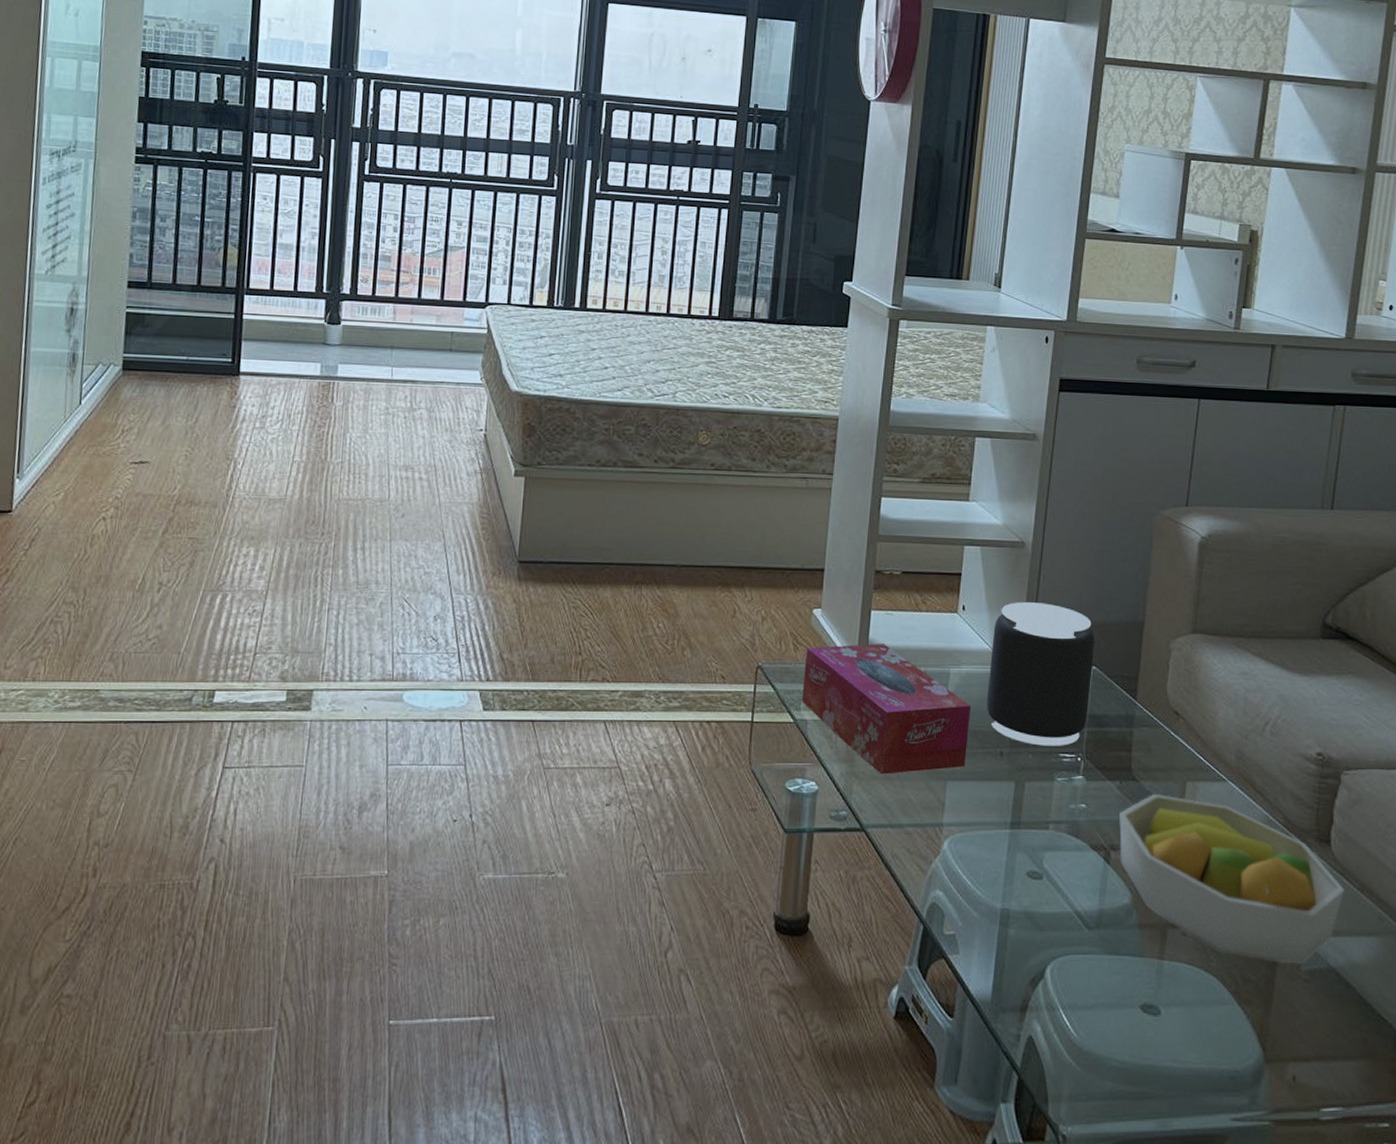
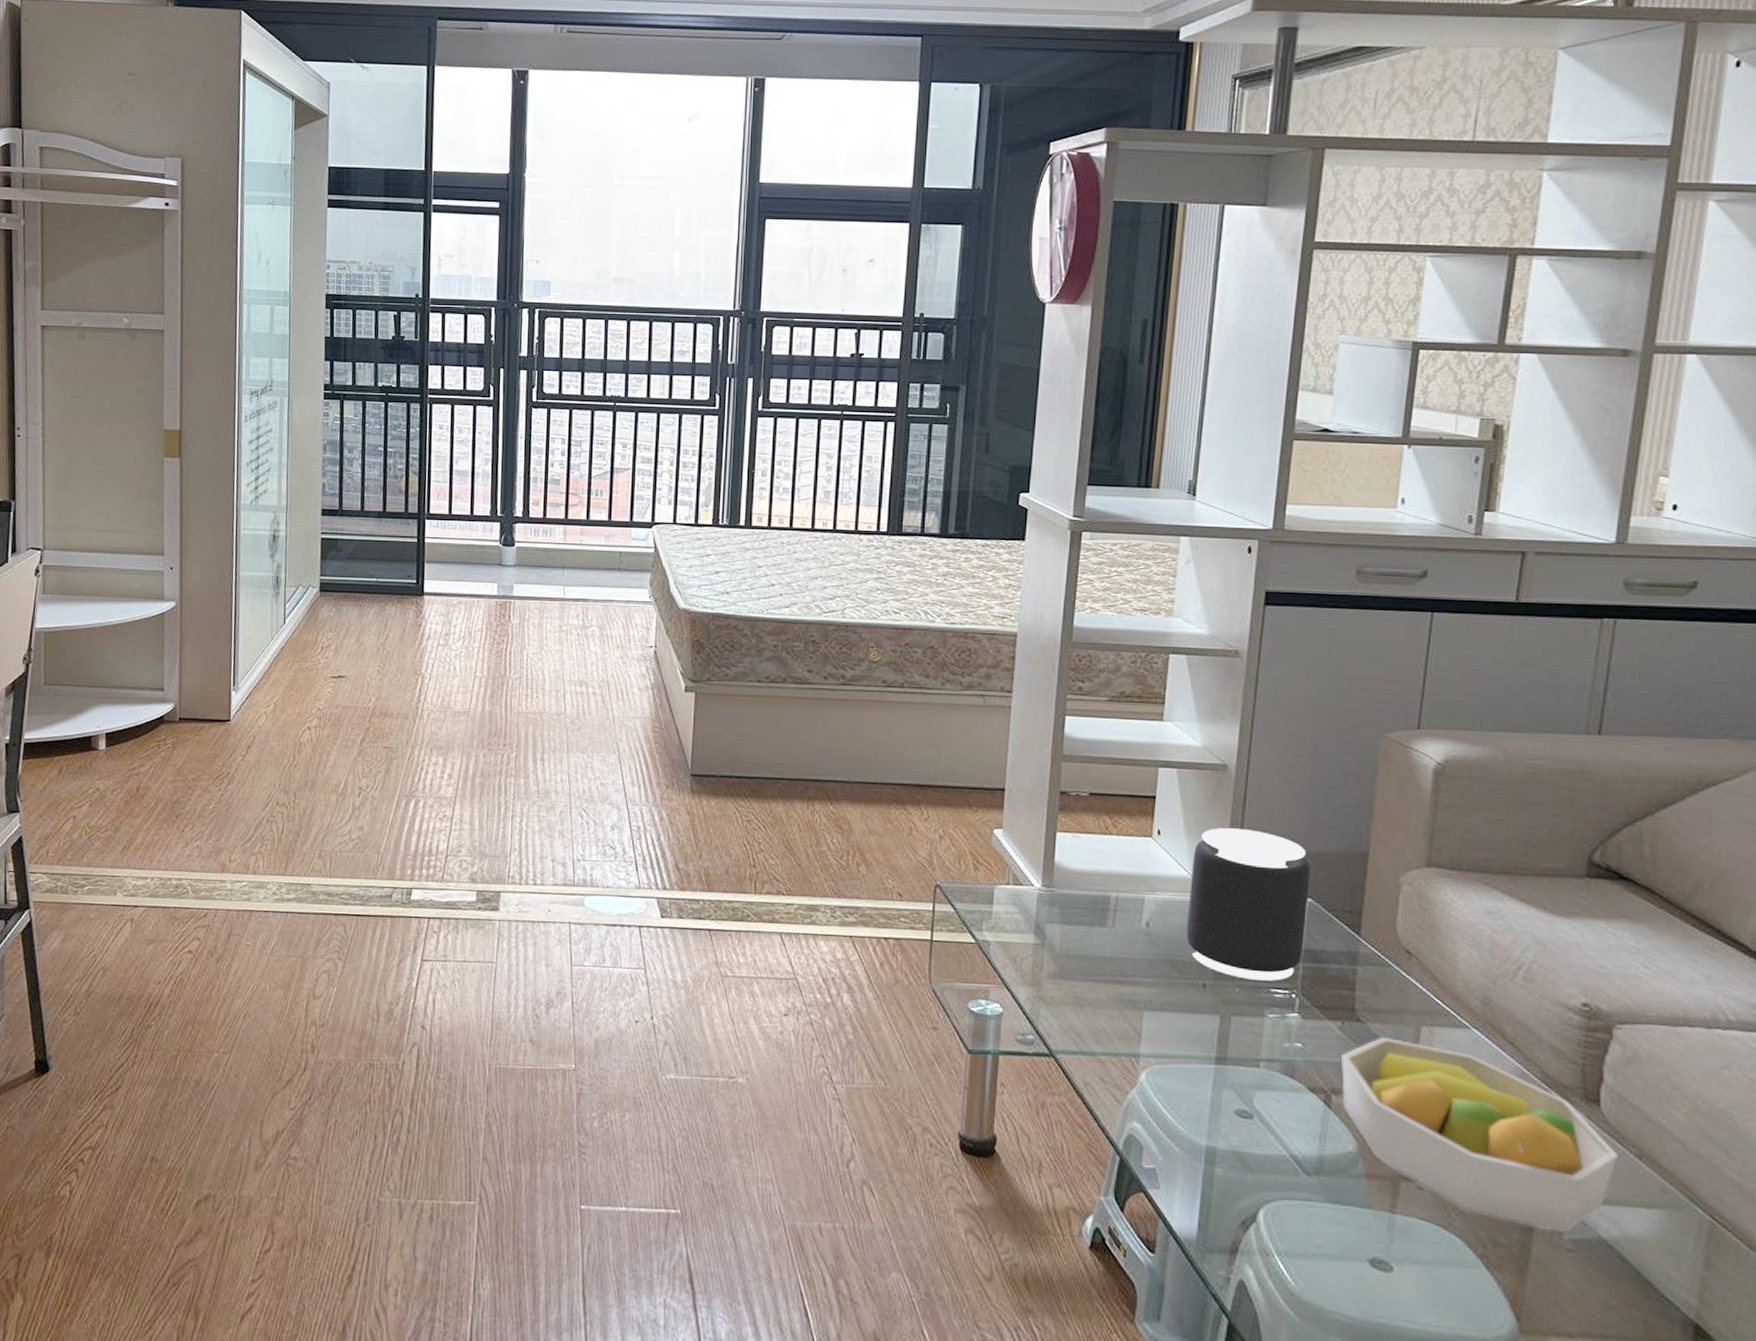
tissue box: present [802,644,972,775] -> none [984,866,1170,1001]

